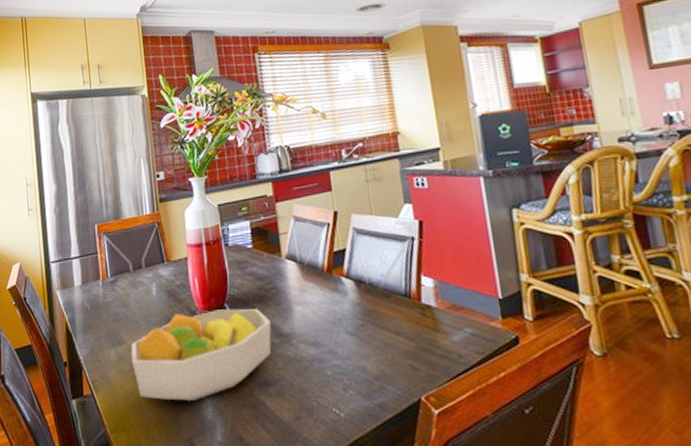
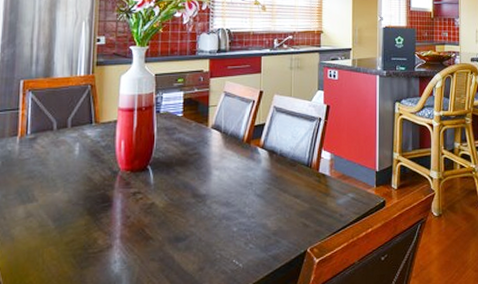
fruit bowl: present [131,308,272,401] -> none [41,171,190,257]

